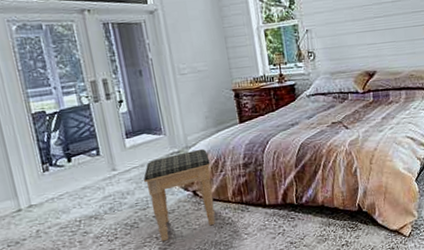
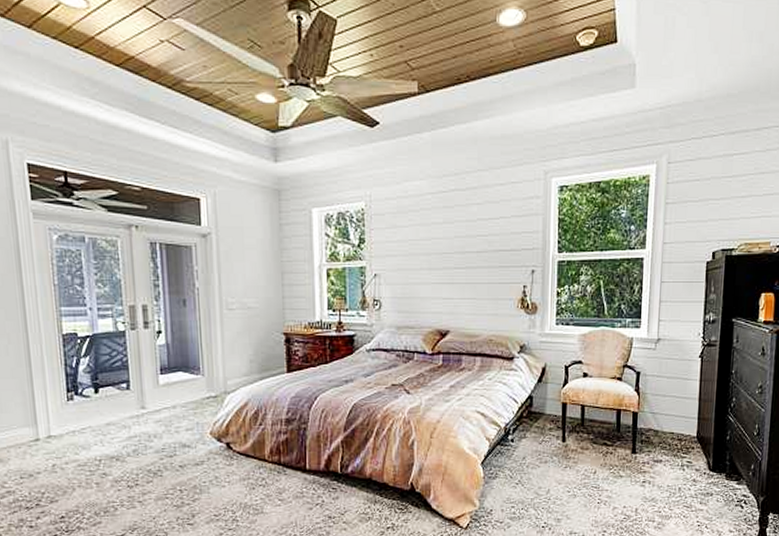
footstool: present [143,148,216,242] -> none [173,396,249,496]

